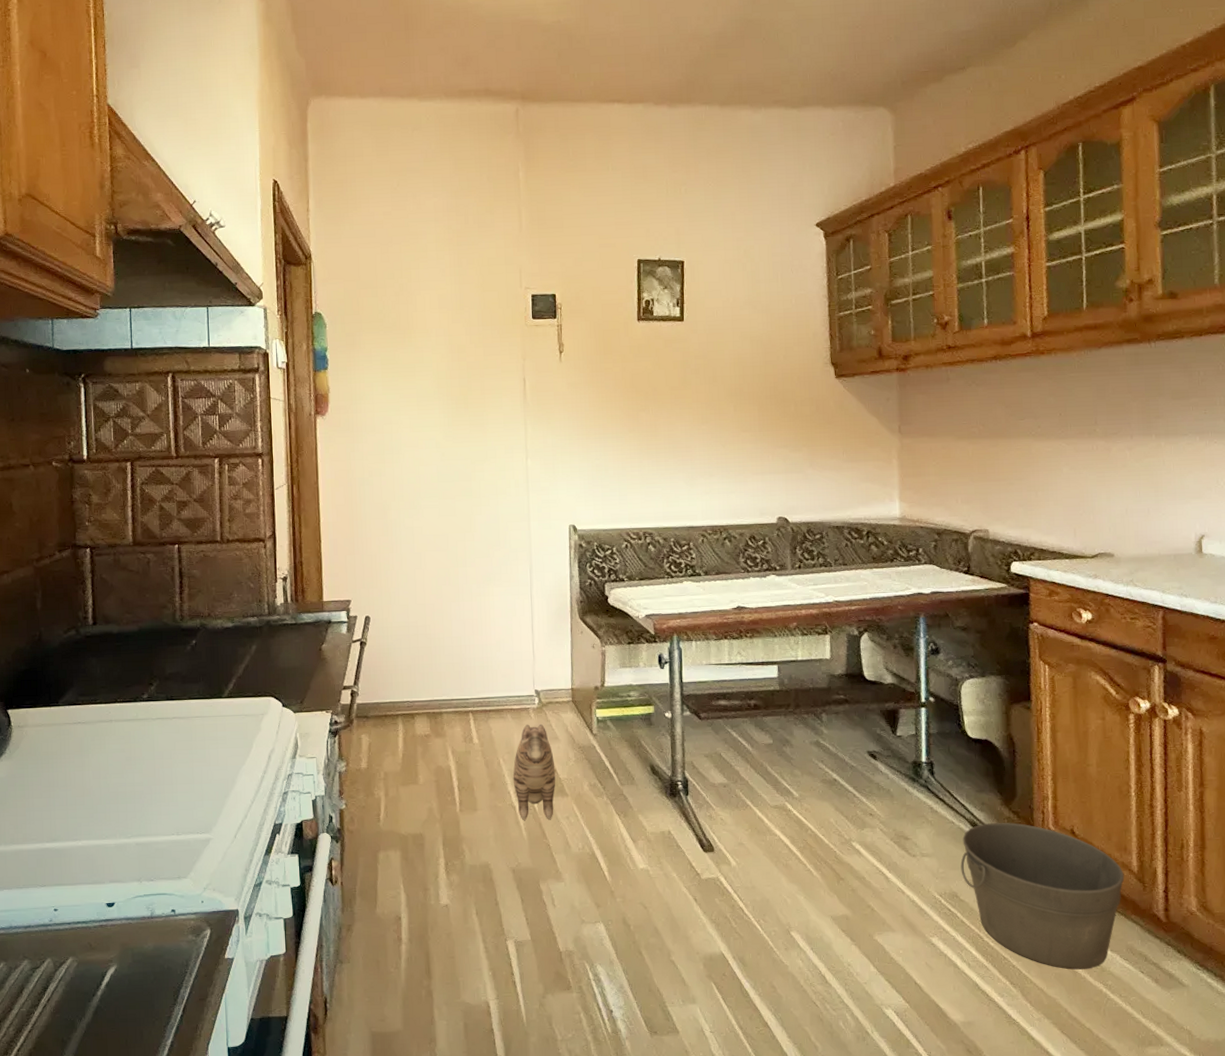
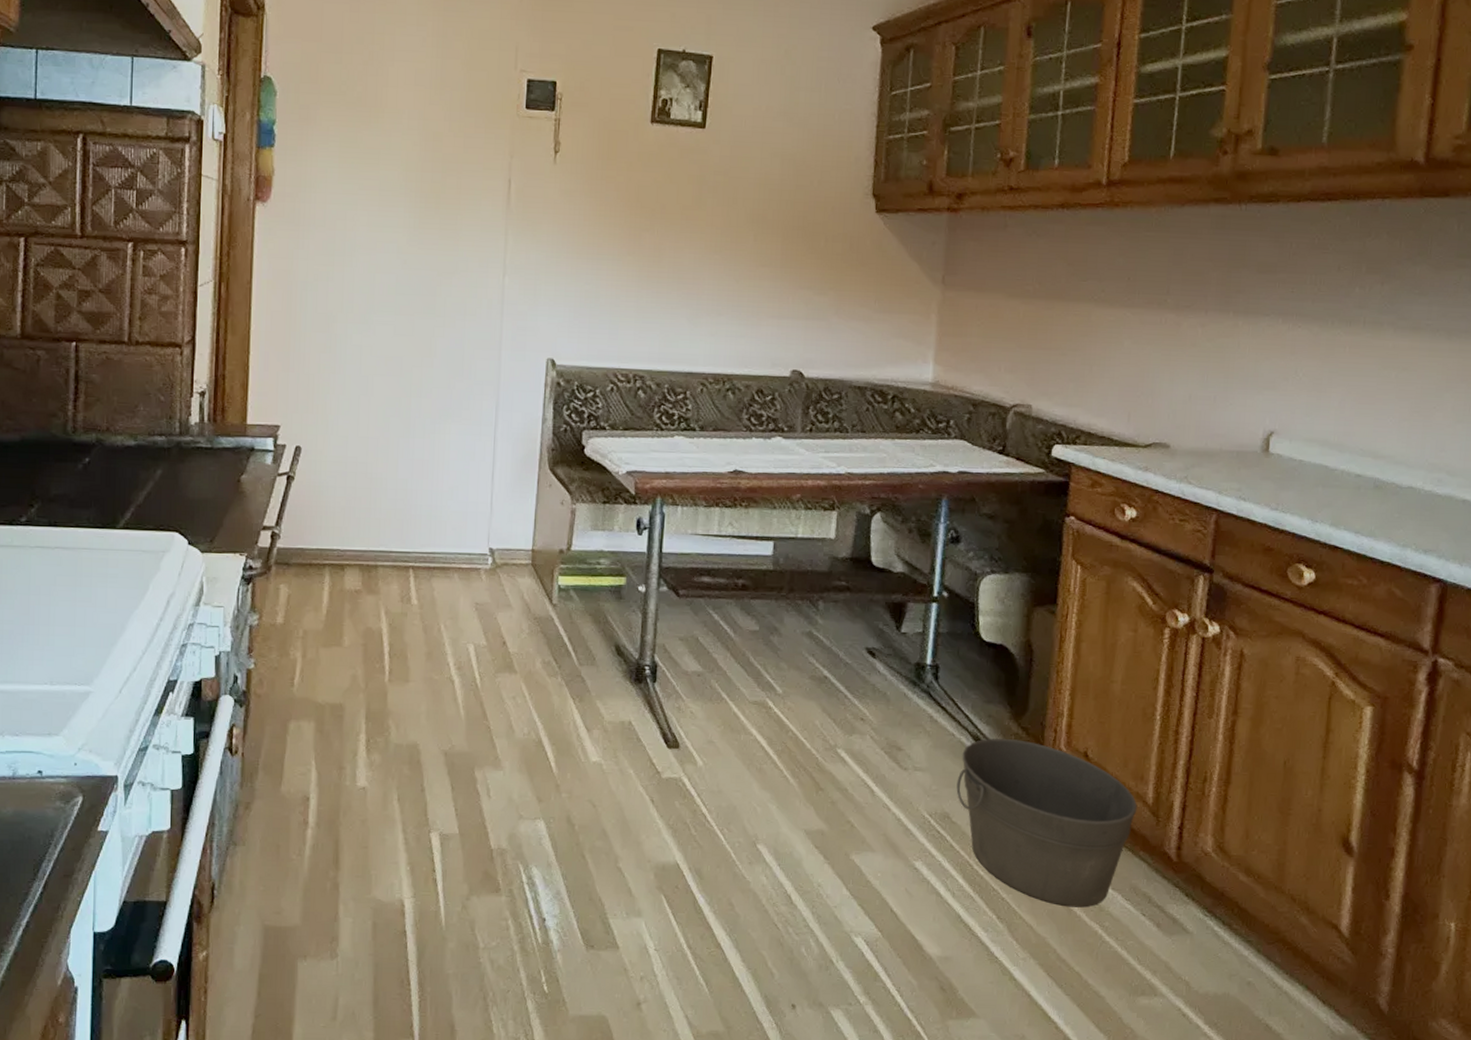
cat: present [513,724,556,820] -> none [454,587,505,699]

